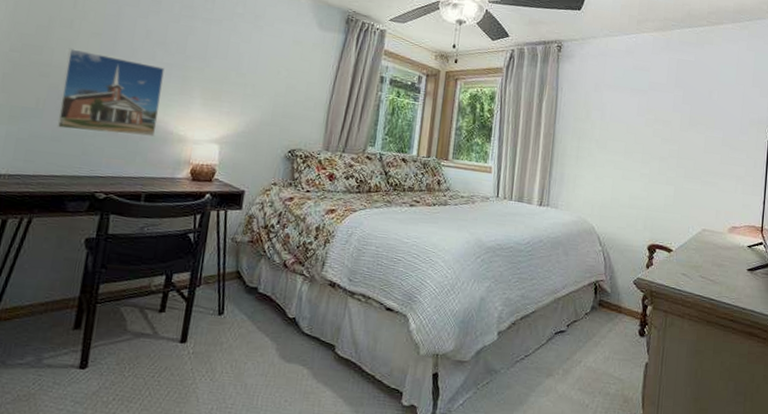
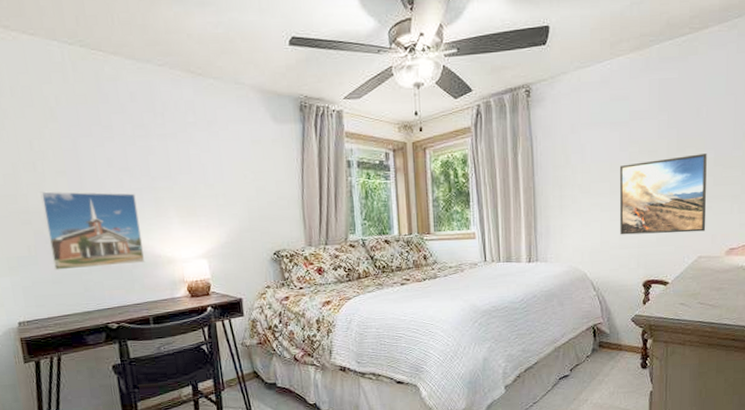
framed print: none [630,129,716,206] -> present [619,153,707,235]

